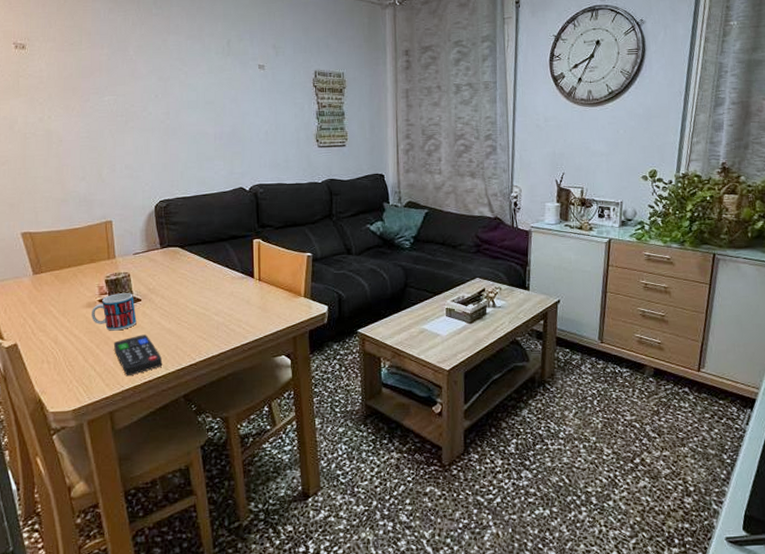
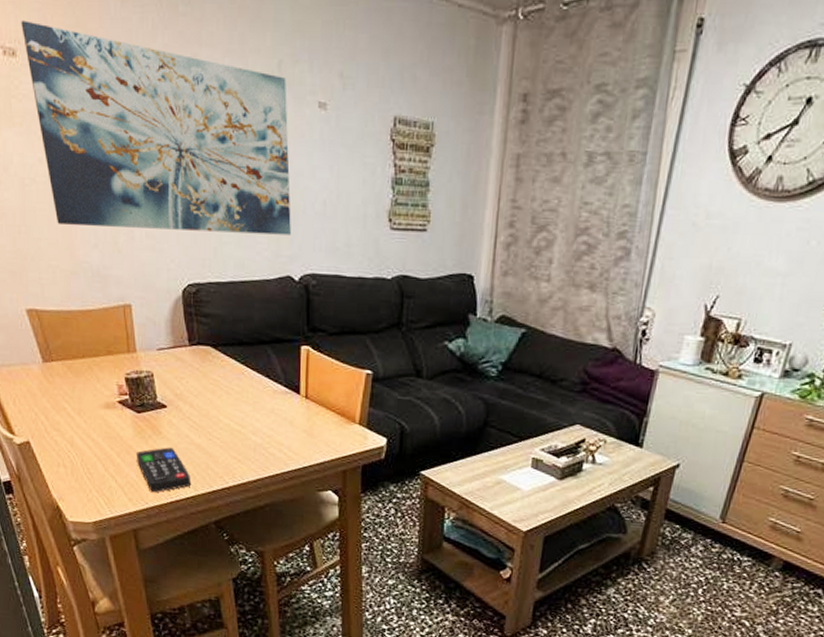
wall art: none [31,25,241,165] -> present [21,20,291,235]
mug: present [92,293,137,331] -> none [111,395,162,440]

